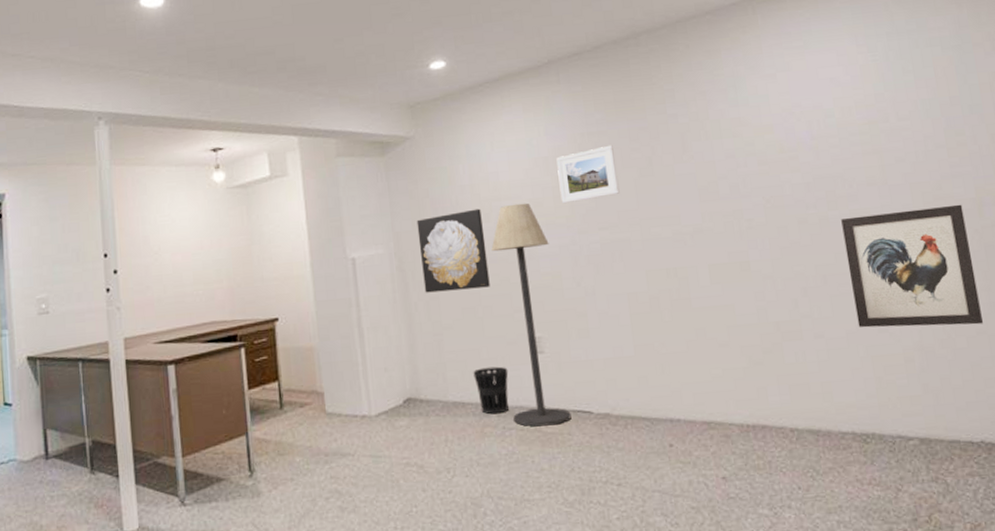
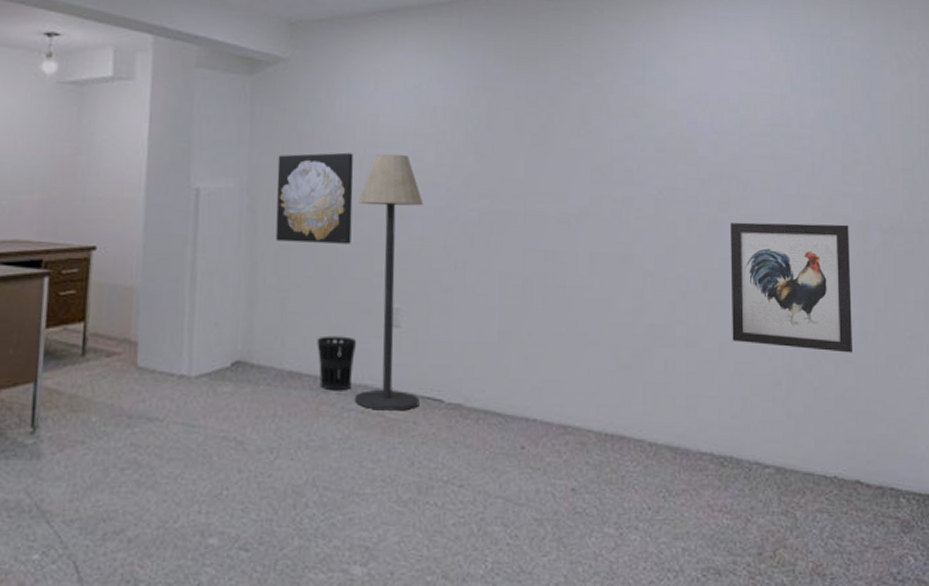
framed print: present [556,145,620,204] -> none [443,104,509,163]

